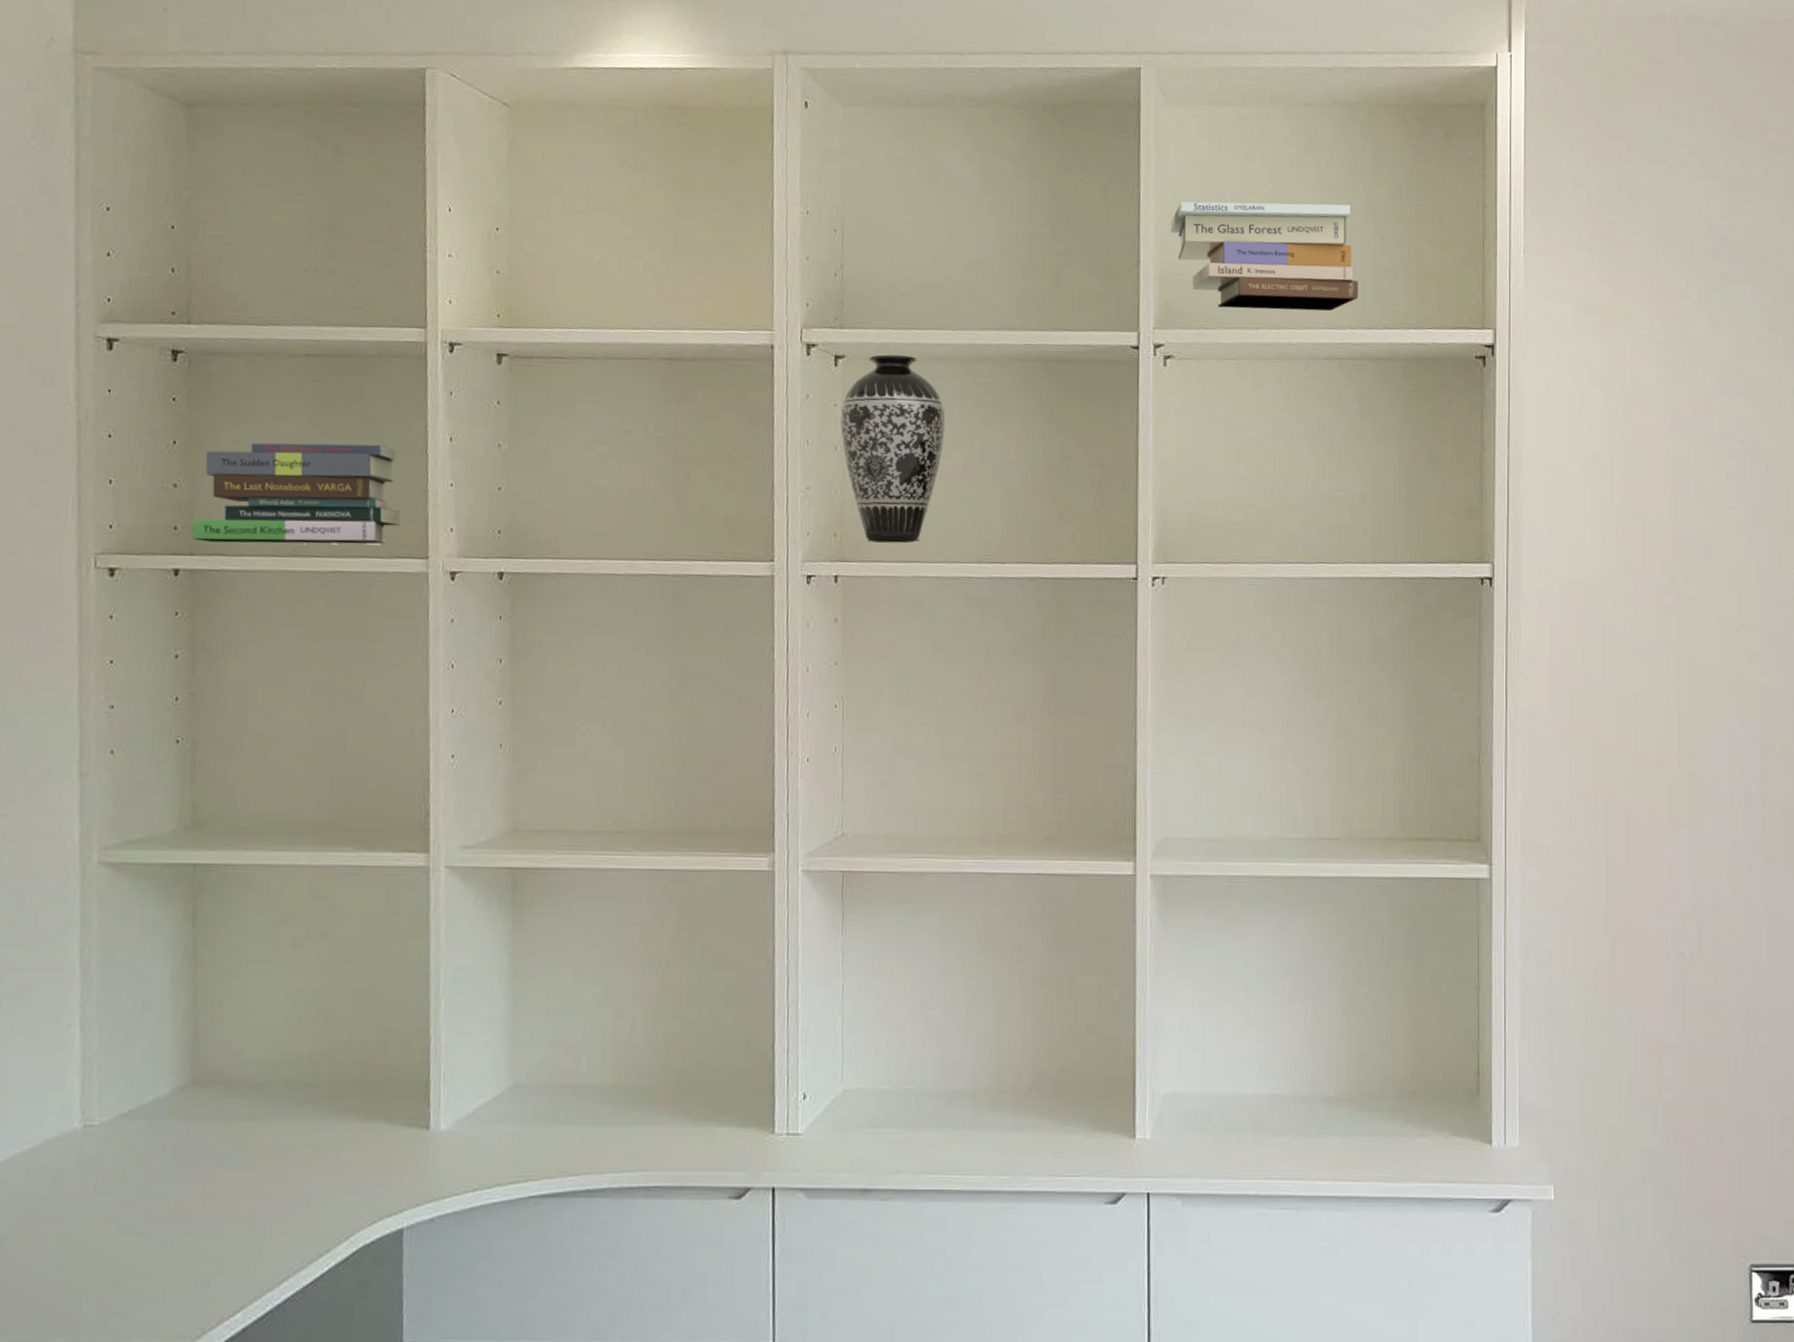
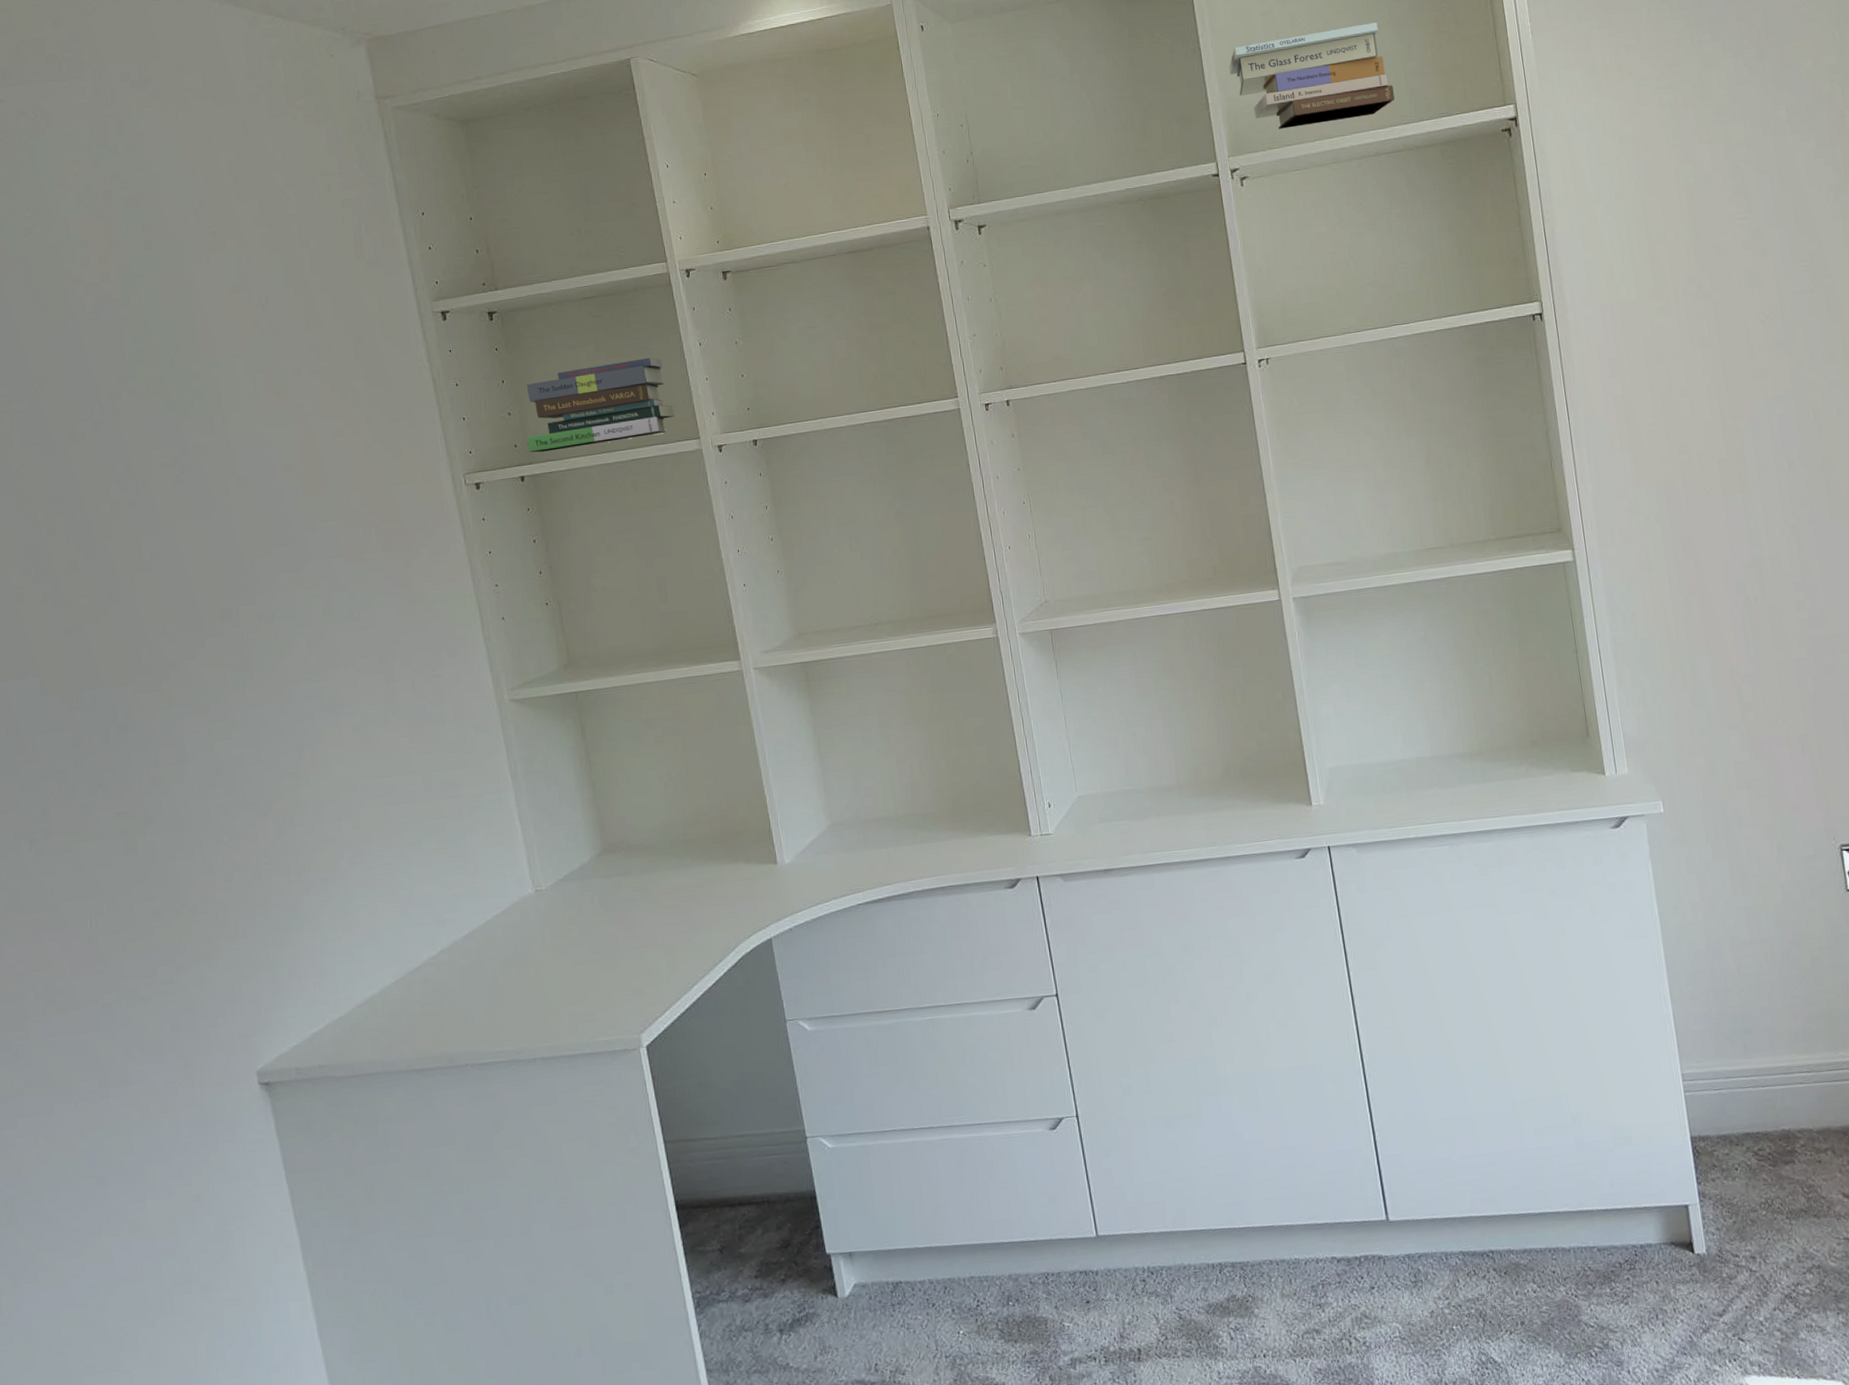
decorative vase: present [839,354,946,544] -> none [989,215,1075,369]

